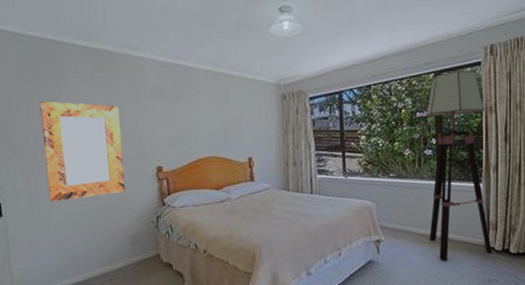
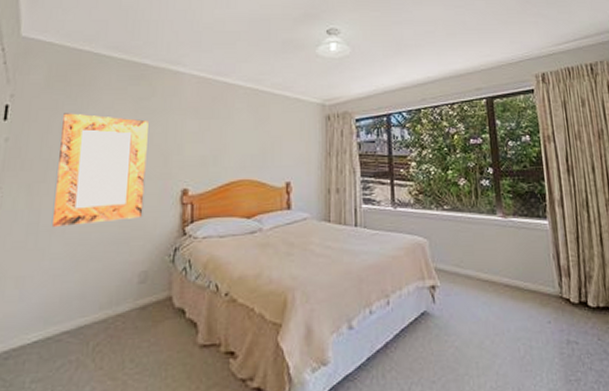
floor lamp: present [426,70,492,261] -> none [480,97,568,314]

